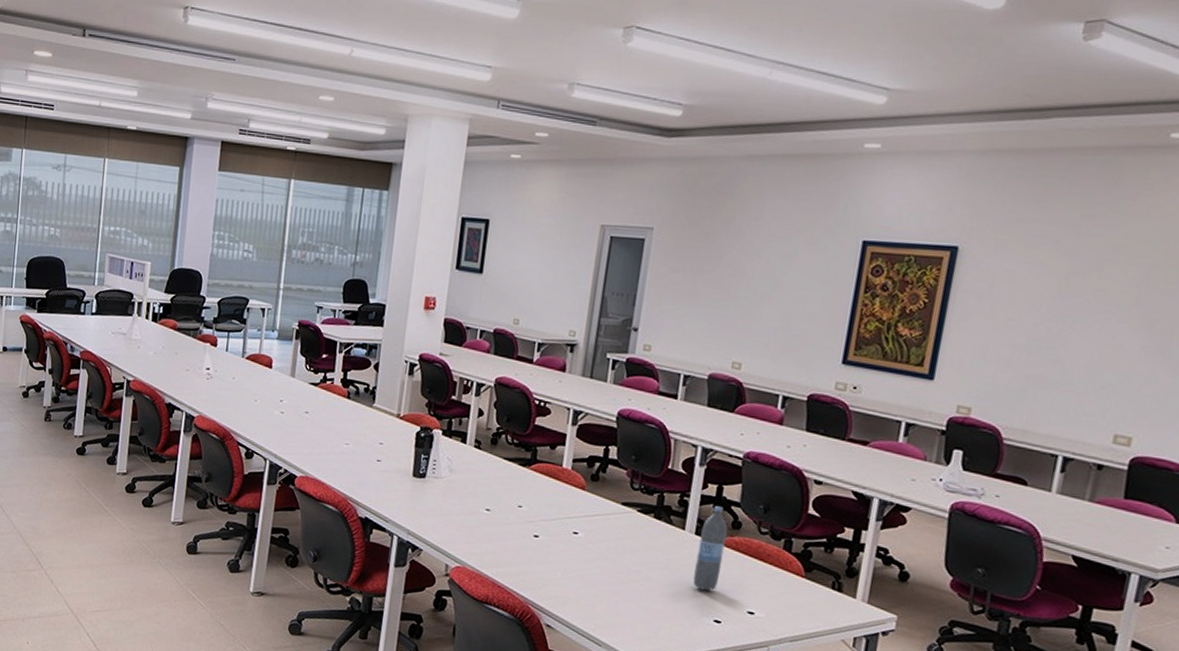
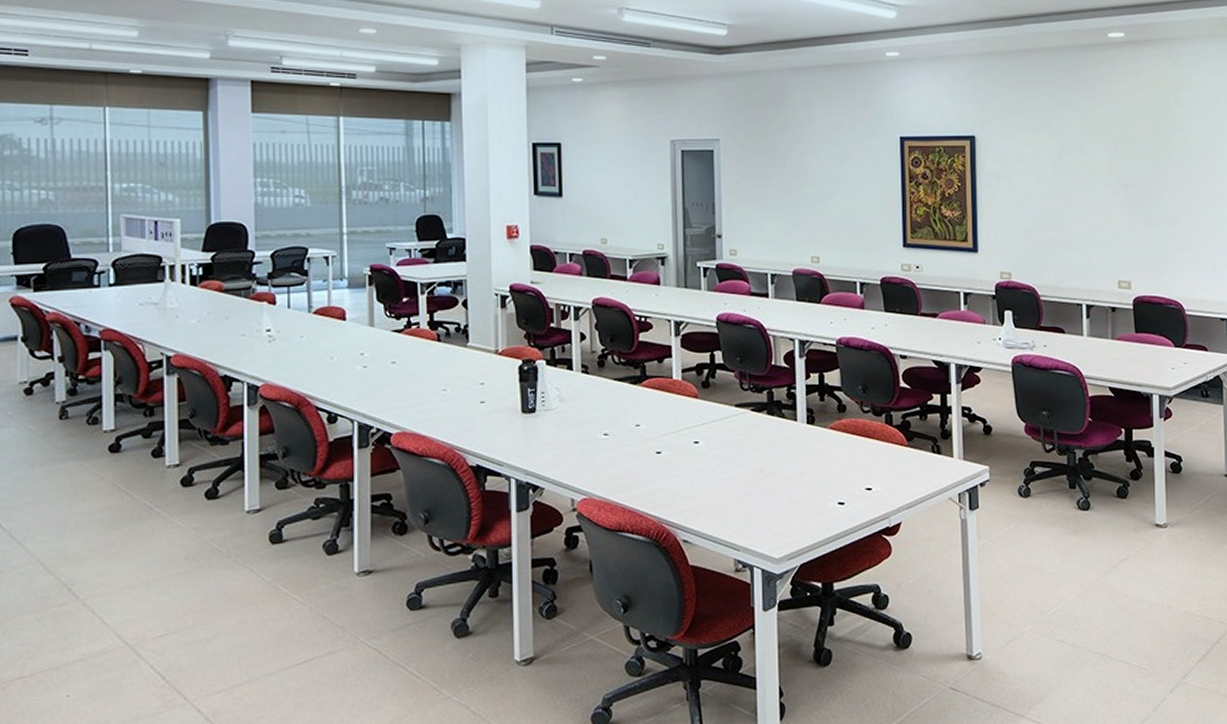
water bottle: present [693,506,728,591] -> none [811,393,836,476]

